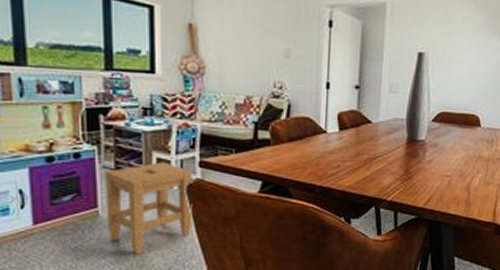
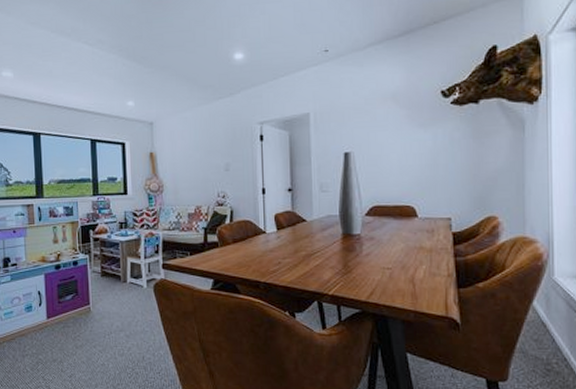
stool: present [105,162,193,255] -> none [94,265,159,345]

